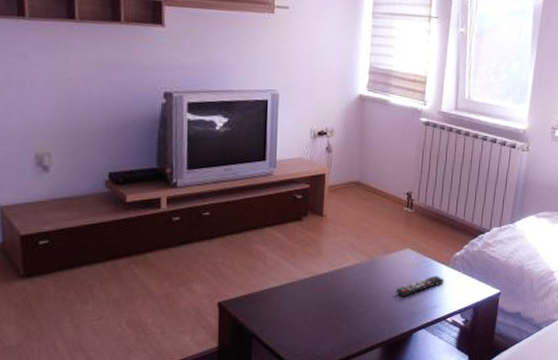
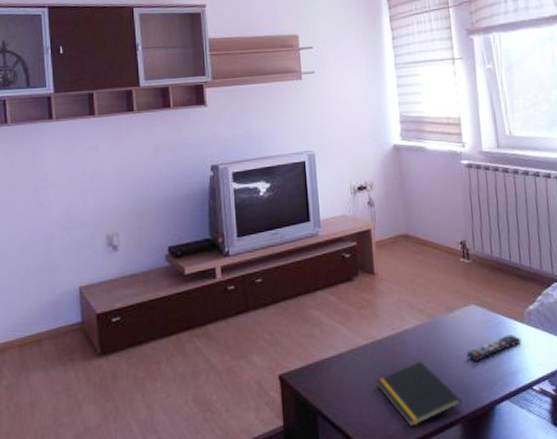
notepad: none [311,295,385,349] -> present [375,361,462,426]

